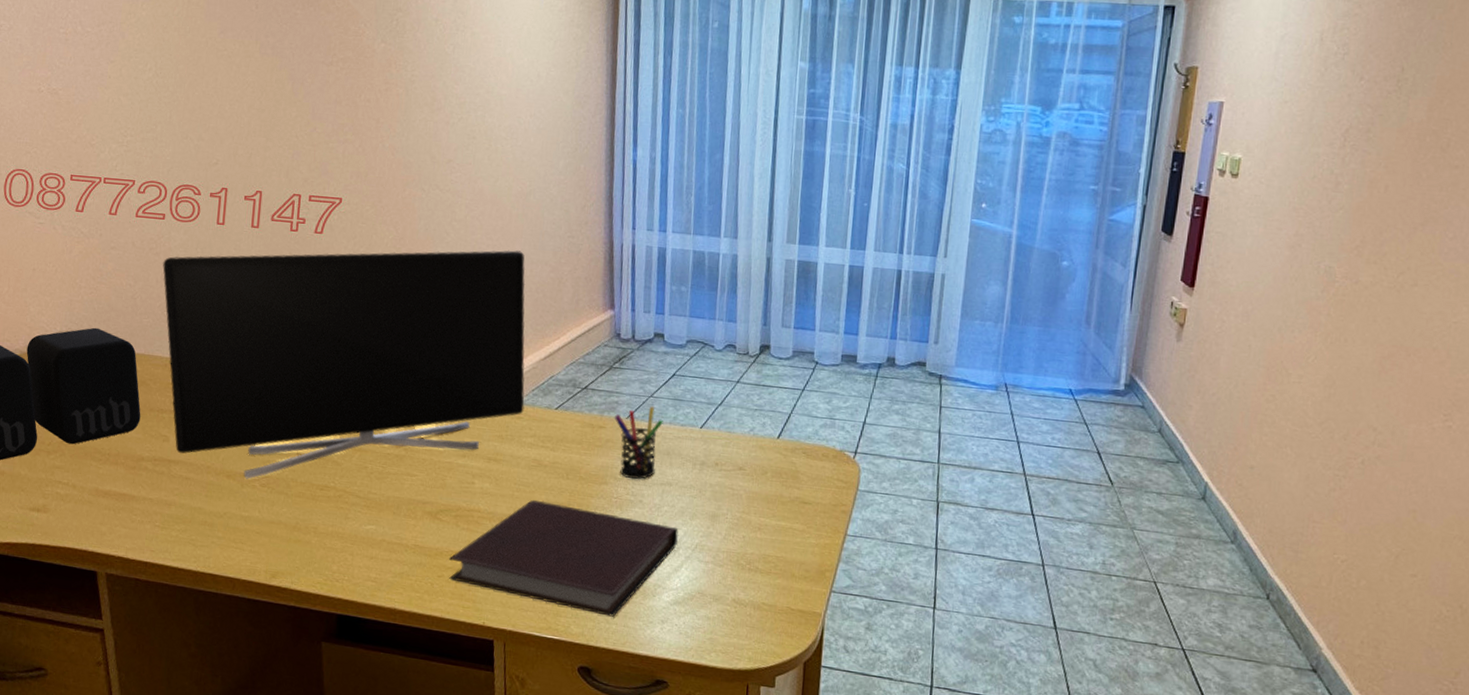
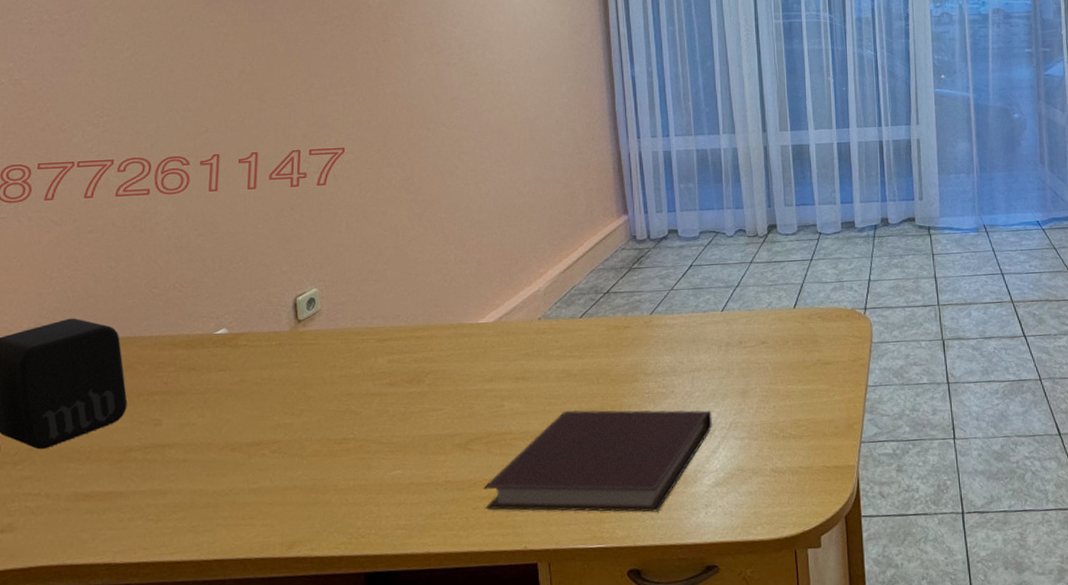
monitor: present [163,250,526,479] -> none [148,173,548,448]
pen holder: present [614,405,663,479] -> none [638,298,686,371]

